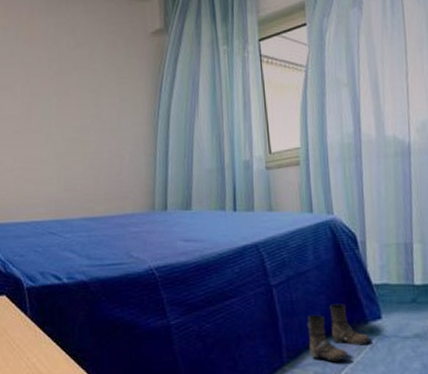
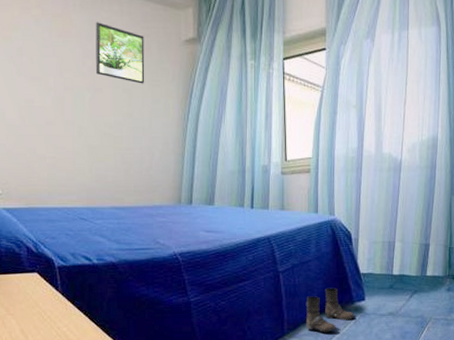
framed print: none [60,24,112,83] -> present [95,22,145,84]

